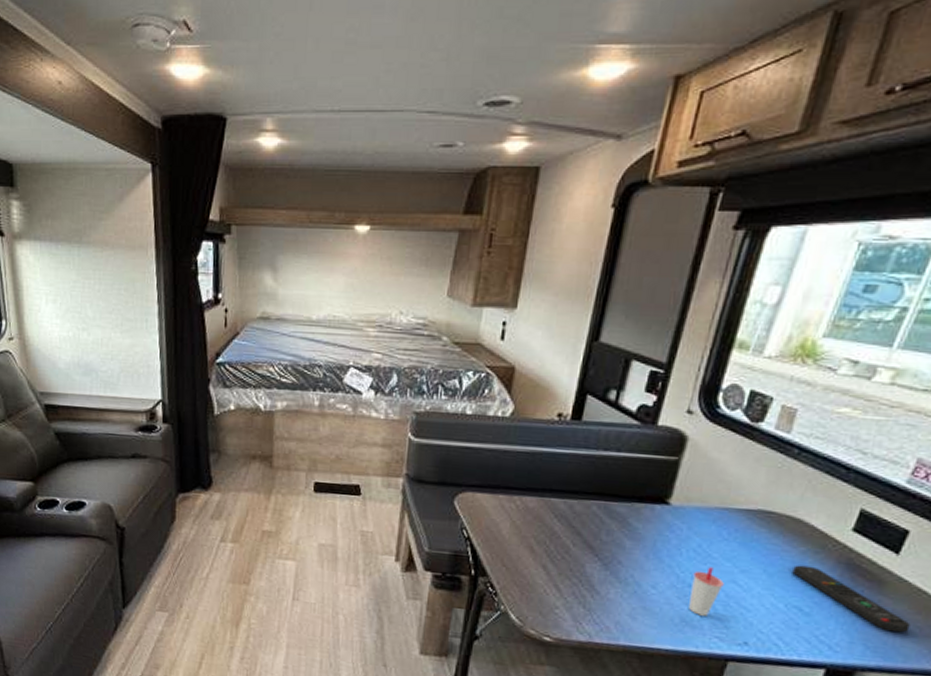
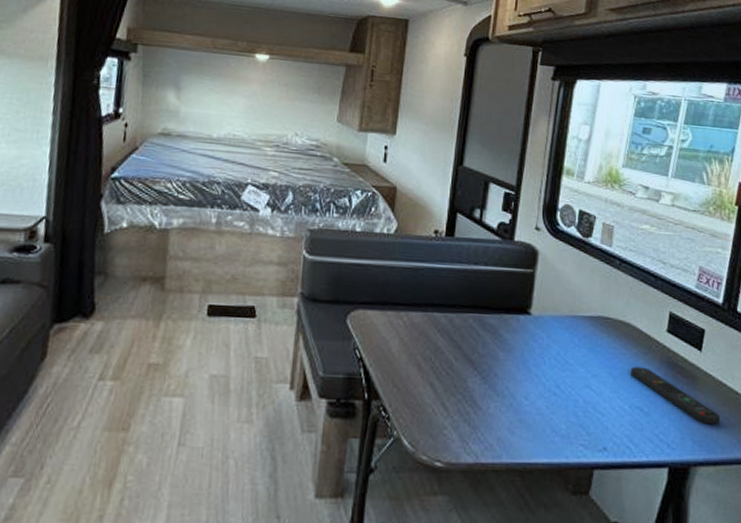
cup: present [689,567,724,616] -> none [556,374,581,424]

